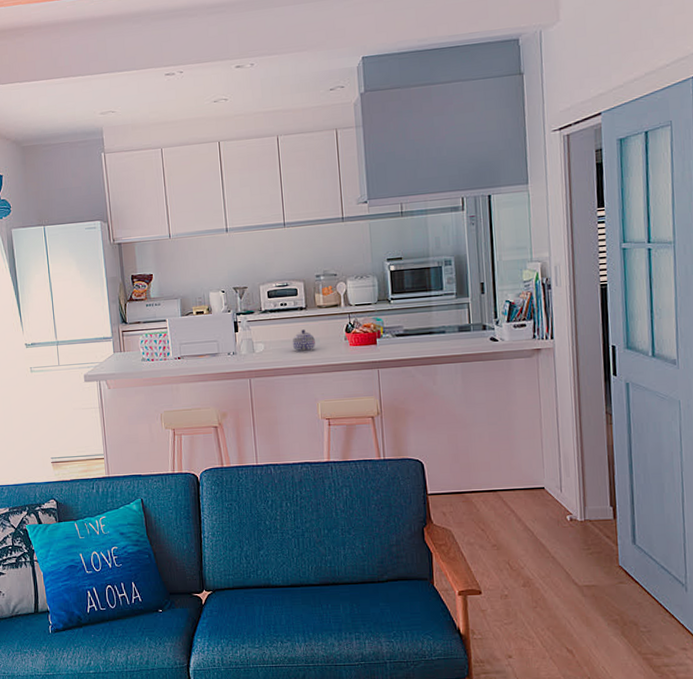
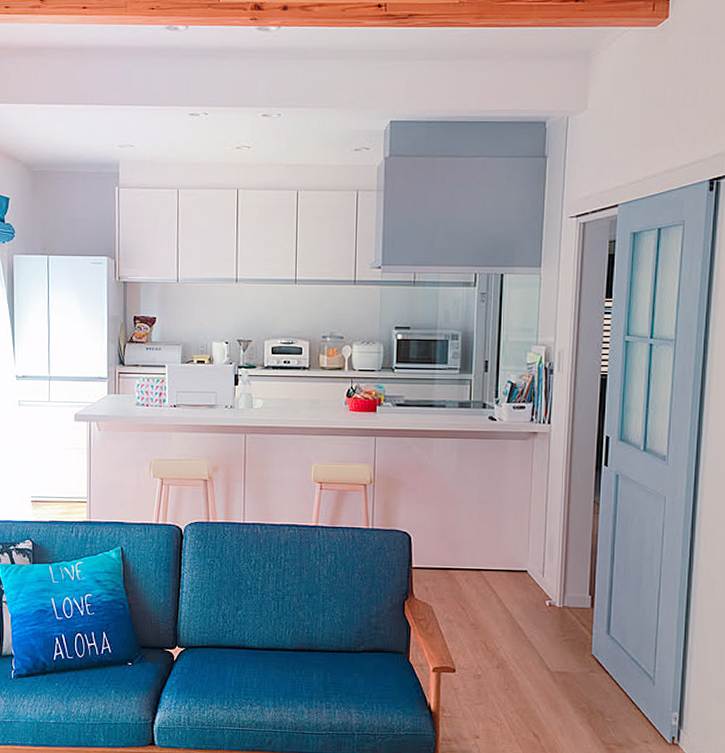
teapot: present [292,329,316,353] -> none [291,389,316,413]

